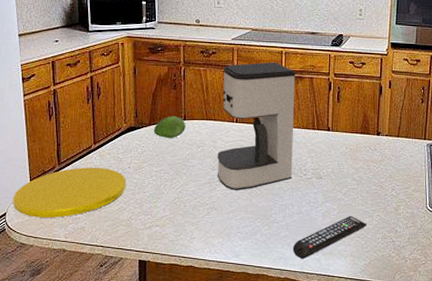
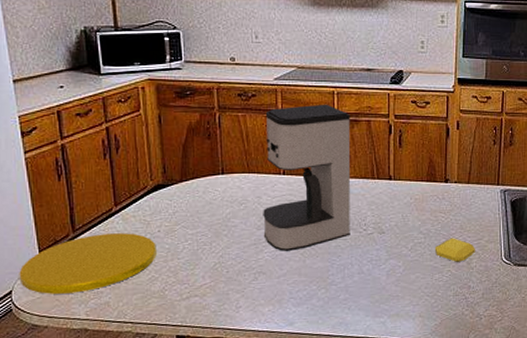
fruit: present [153,115,186,138] -> none [185,169,224,196]
remote control: present [292,215,367,259] -> none [354,272,437,323]
soap bar: none [366,185,403,208] -> present [434,238,475,262]

